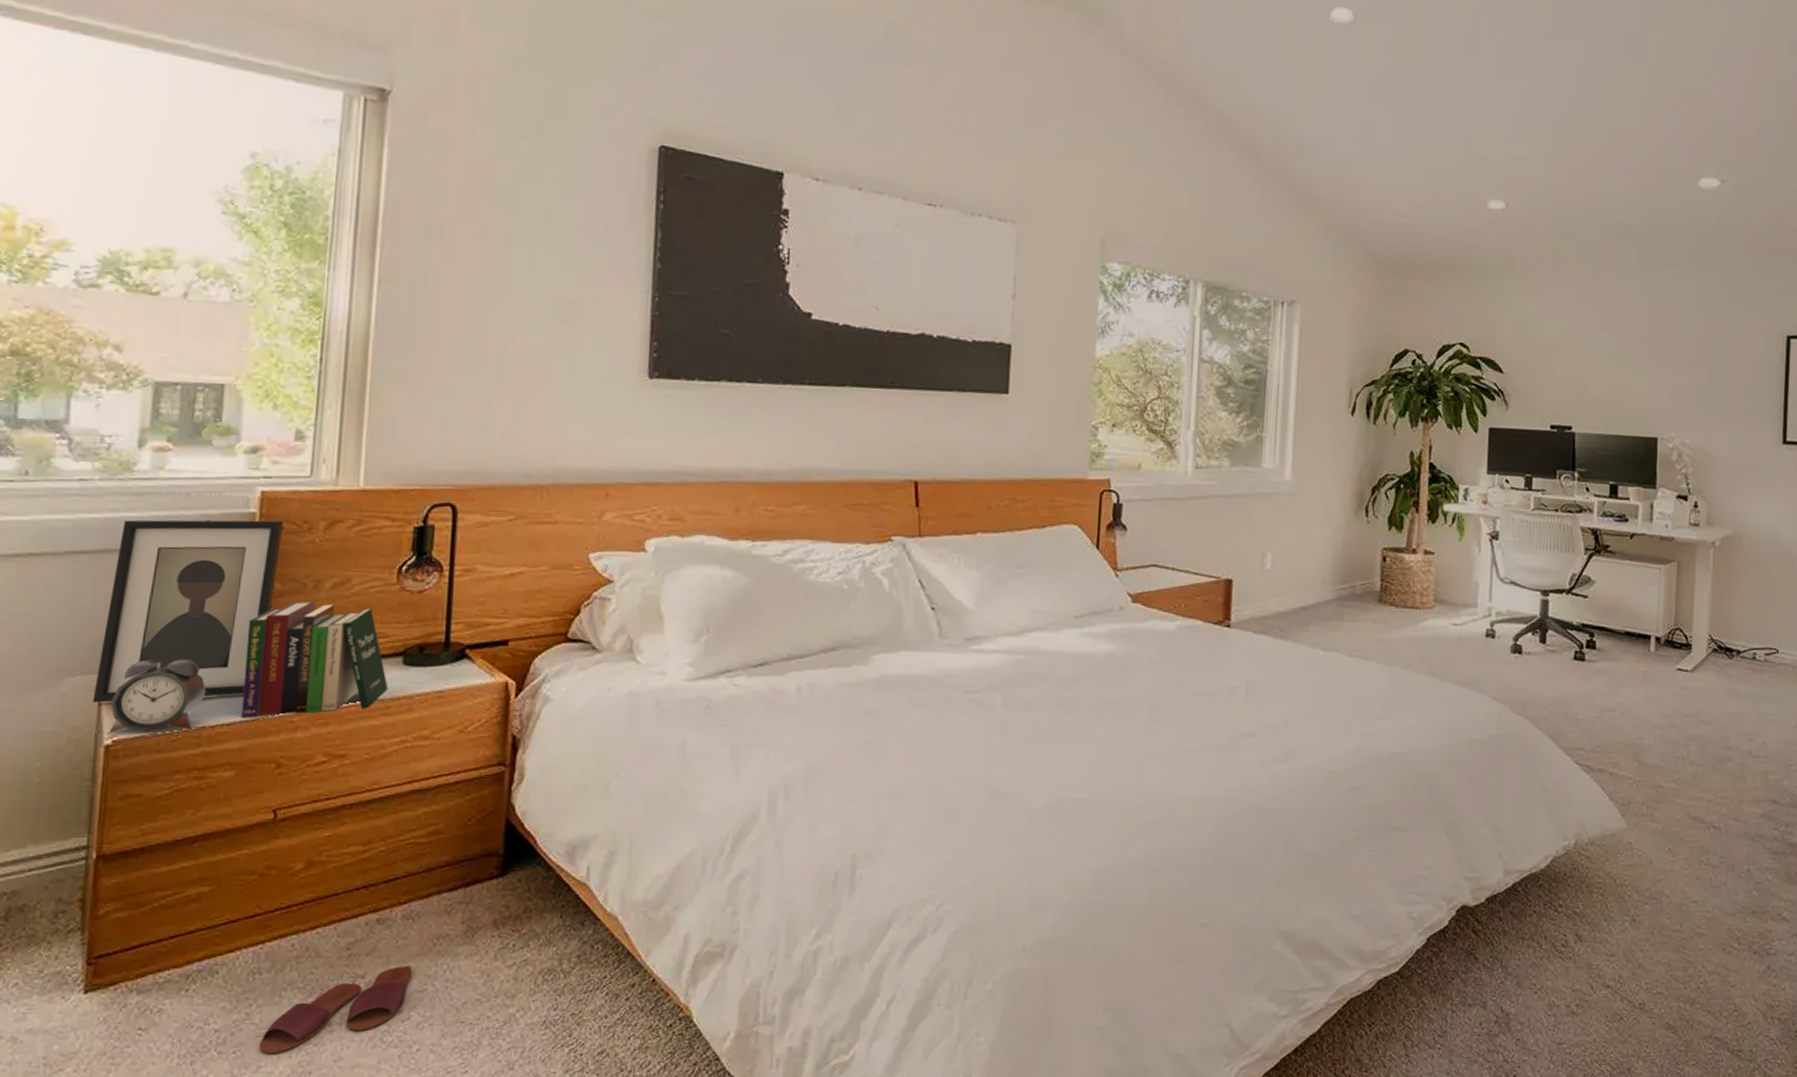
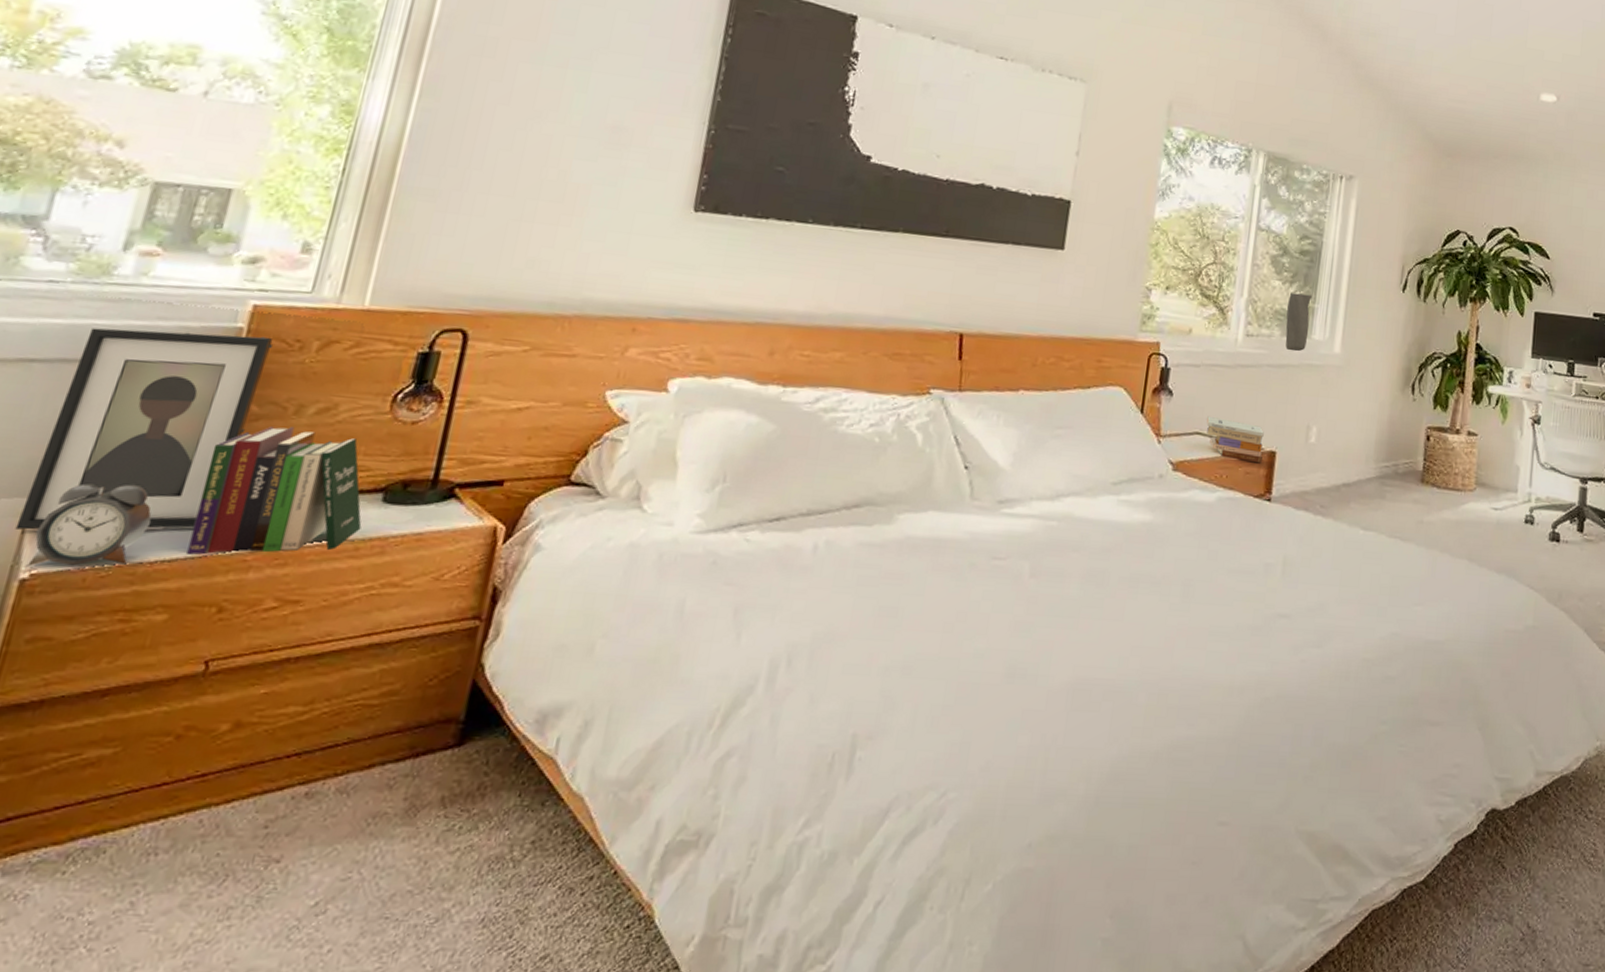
slippers: present [258,966,412,1054] -> none [138,849,338,953]
books: none [1161,548,1219,592] -> present [1206,415,1264,464]
vase: none [1234,423,1259,481] -> present [1285,292,1312,352]

